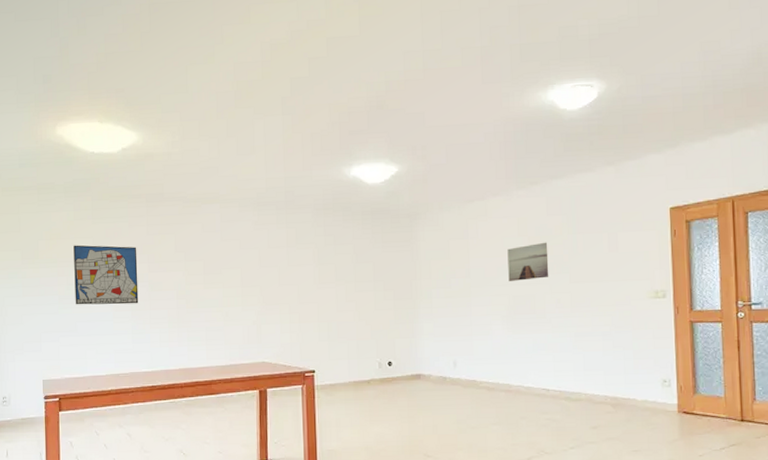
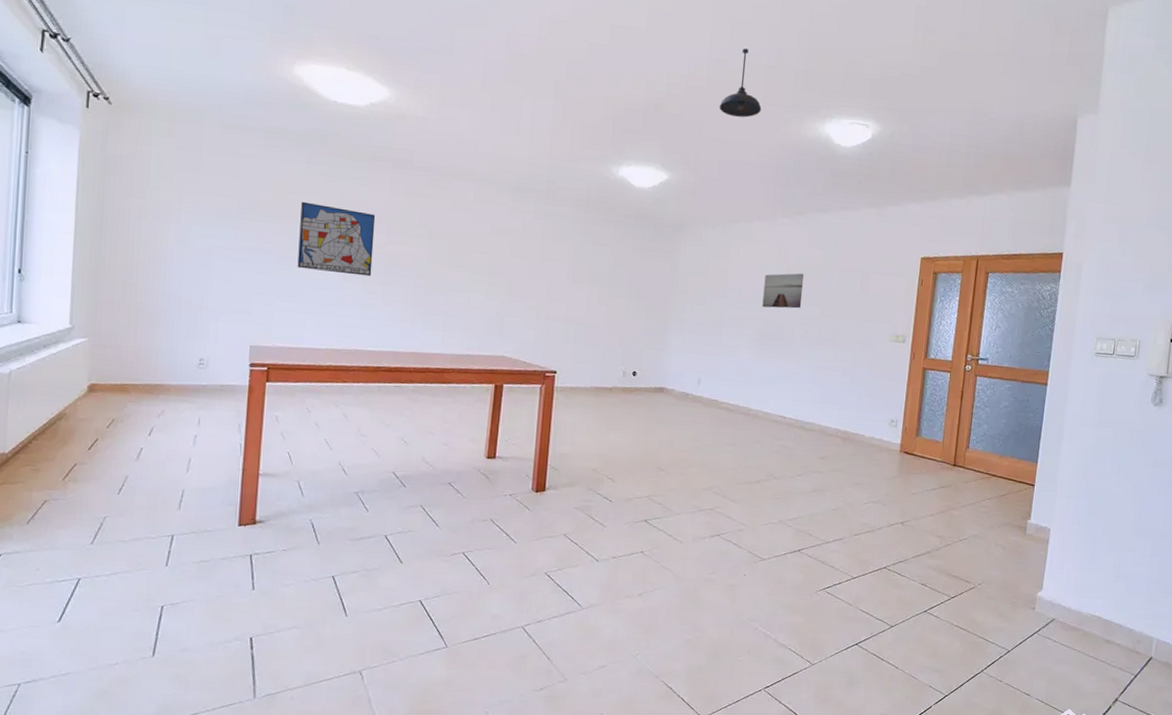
pendant light: none [438,34,481,101] -> present [719,48,762,118]

